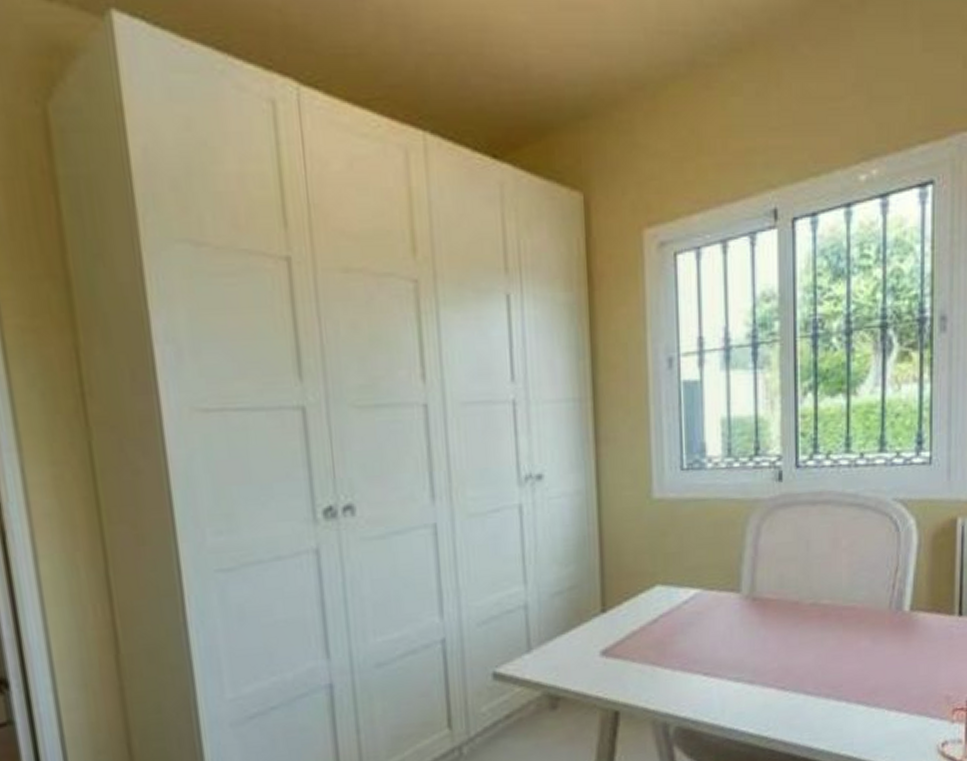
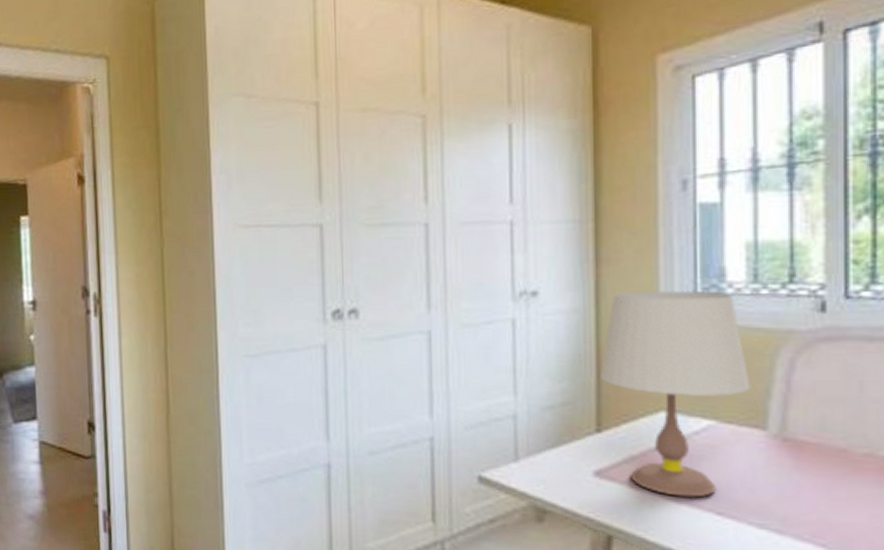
table lamp: none [603,466,727,664] -> present [601,290,750,498]

